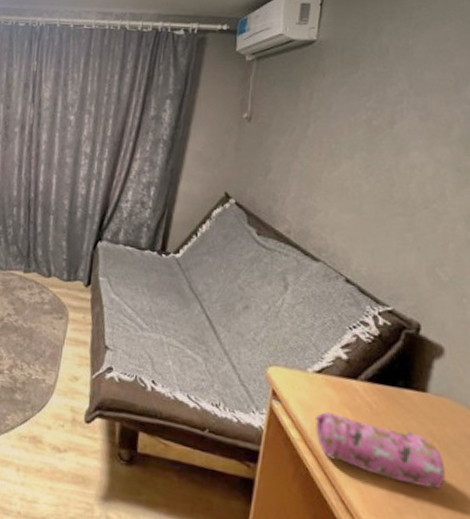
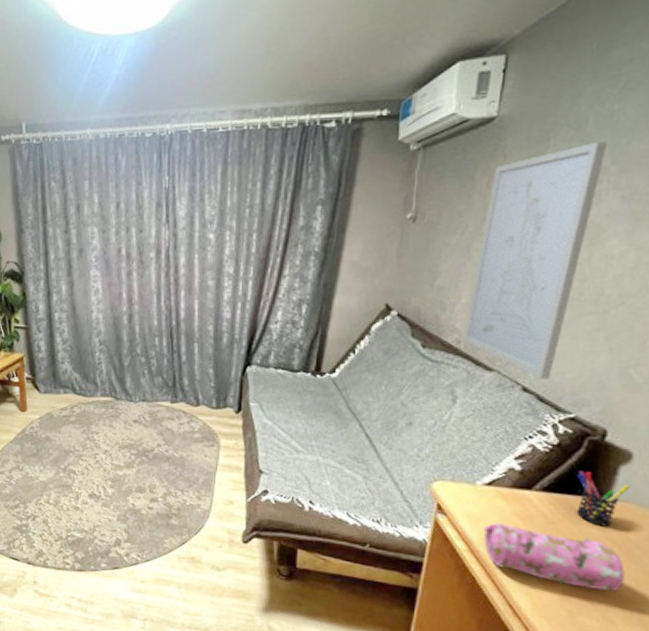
wall art: none [293,68,406,273] -> present [463,141,608,380]
pen holder: none [398,363,444,421] -> present [576,471,630,527]

